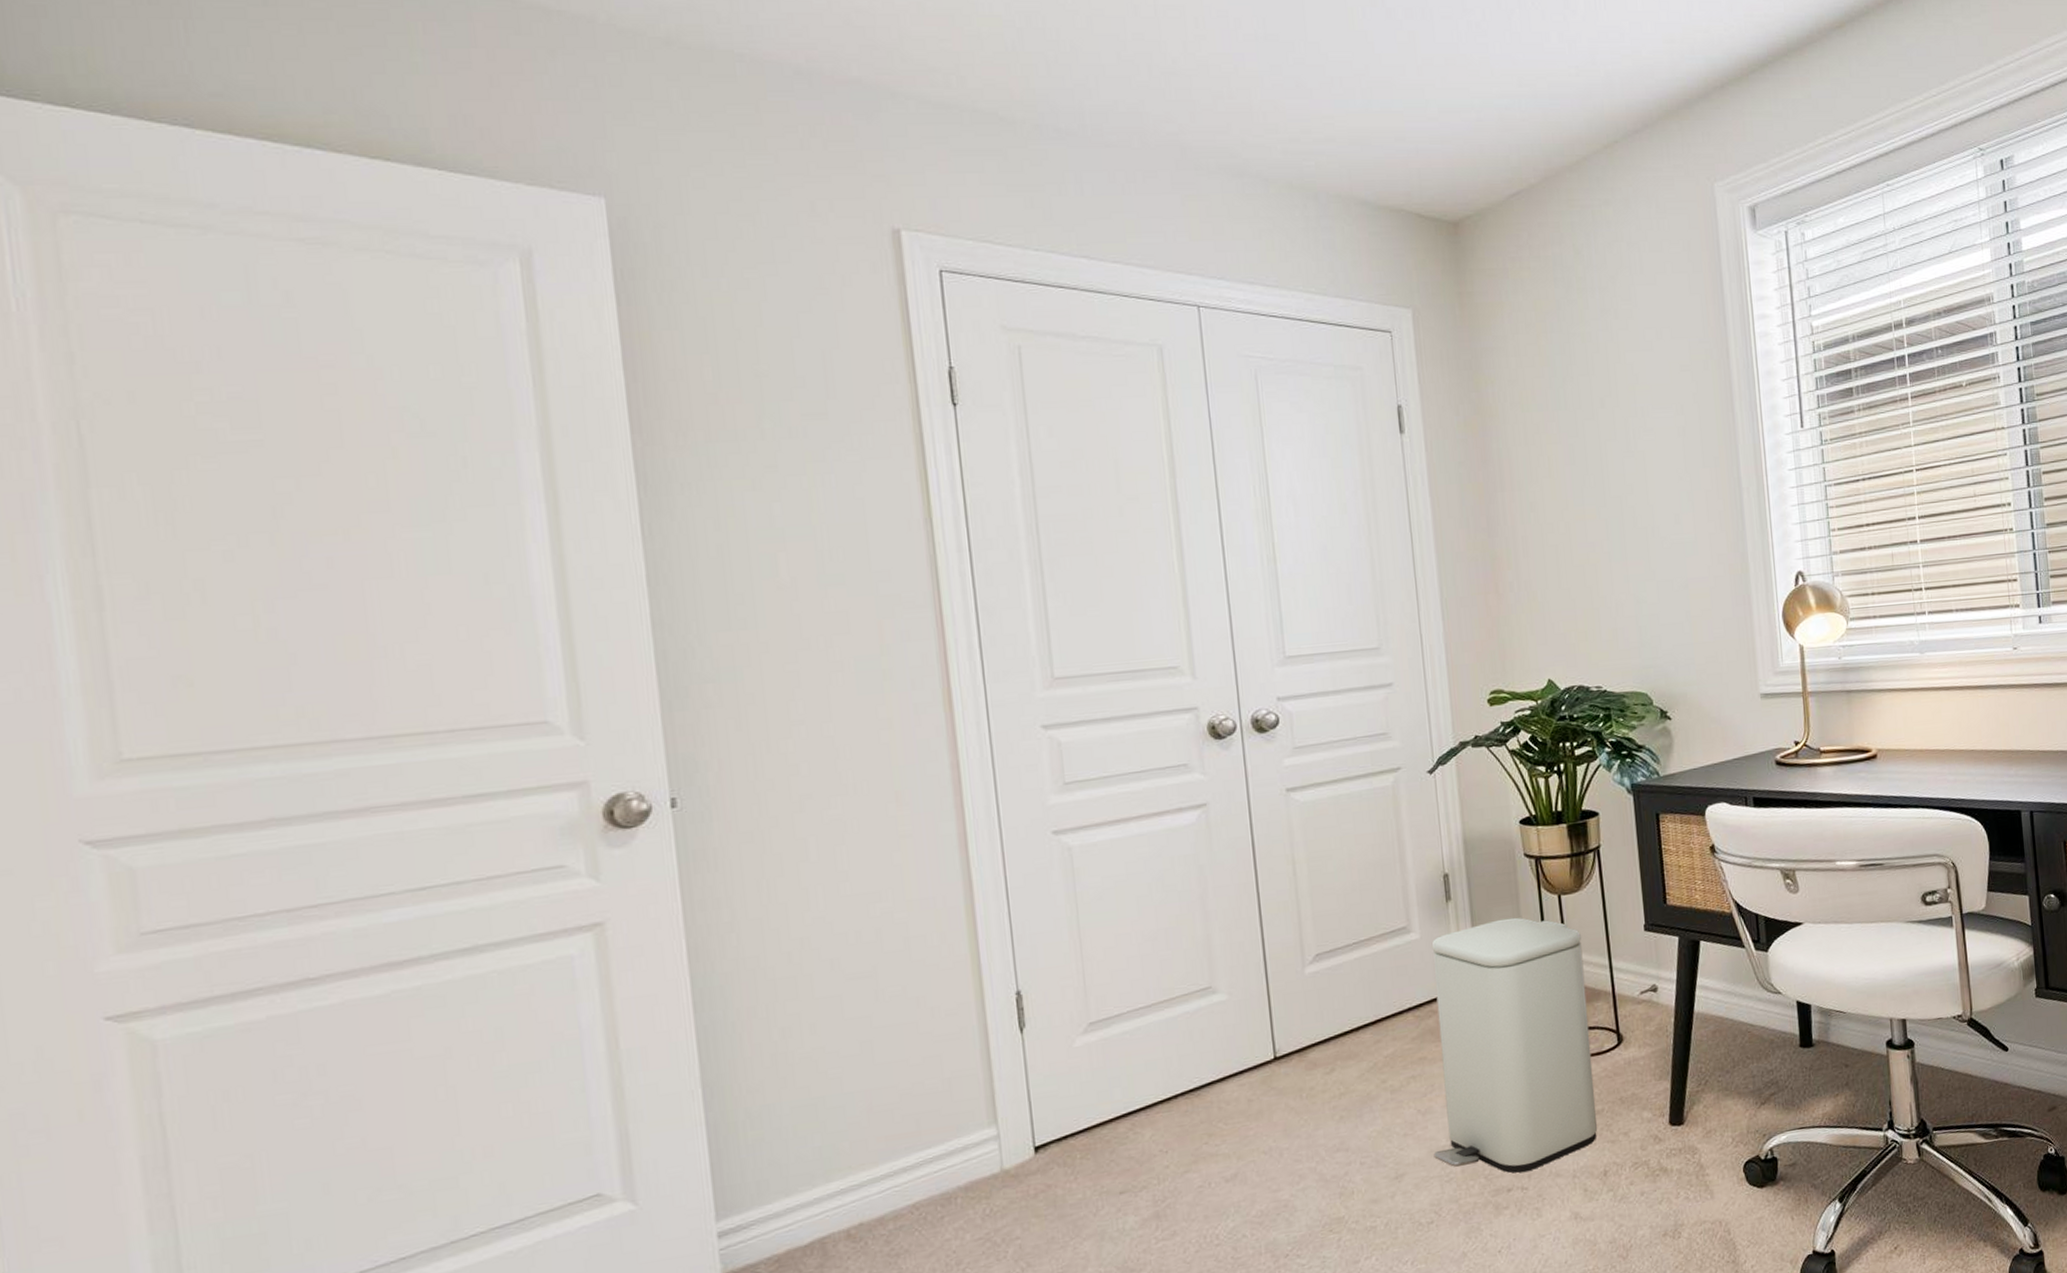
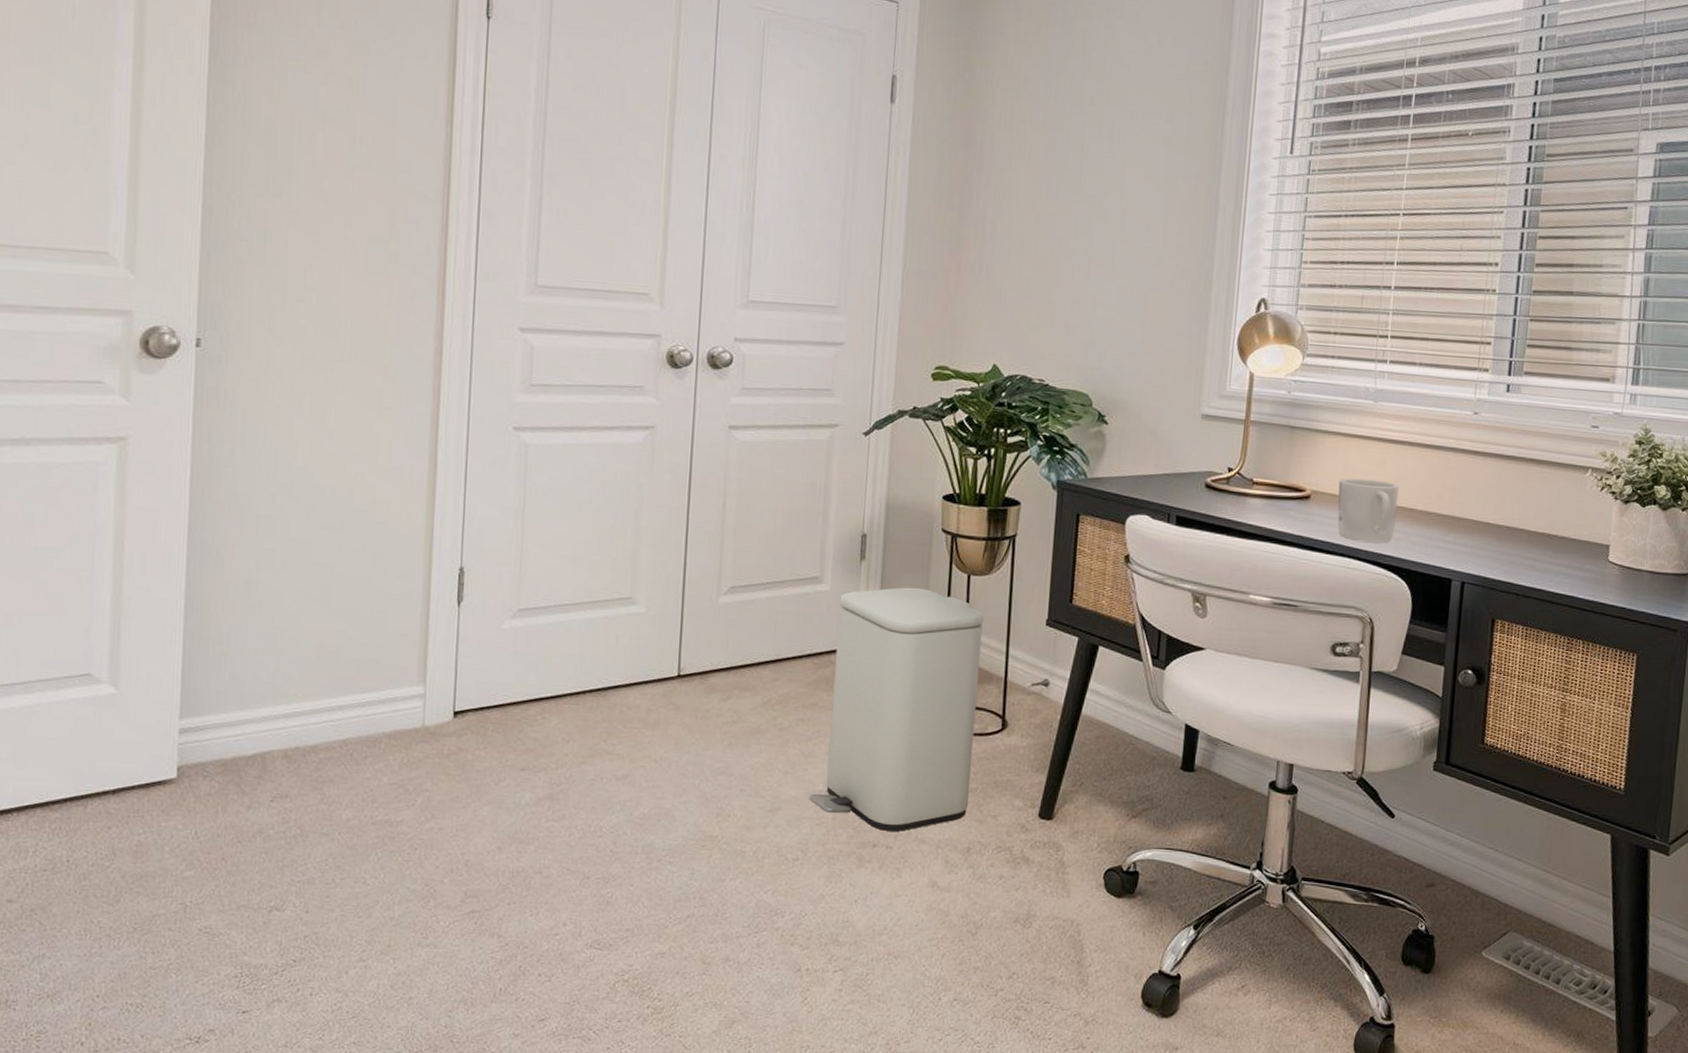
mug: none [1901,728,1961,792] -> present [1337,478,1399,544]

